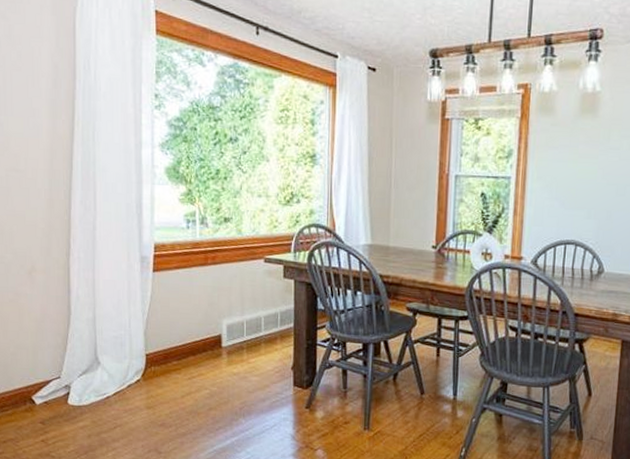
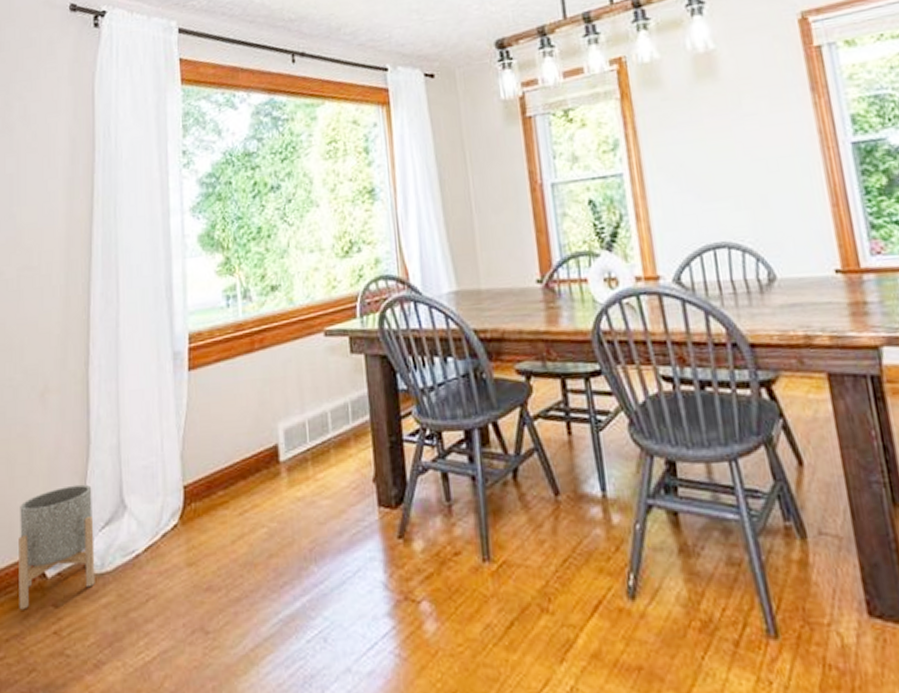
planter: none [12,342,74,423] -> present [19,484,95,610]

